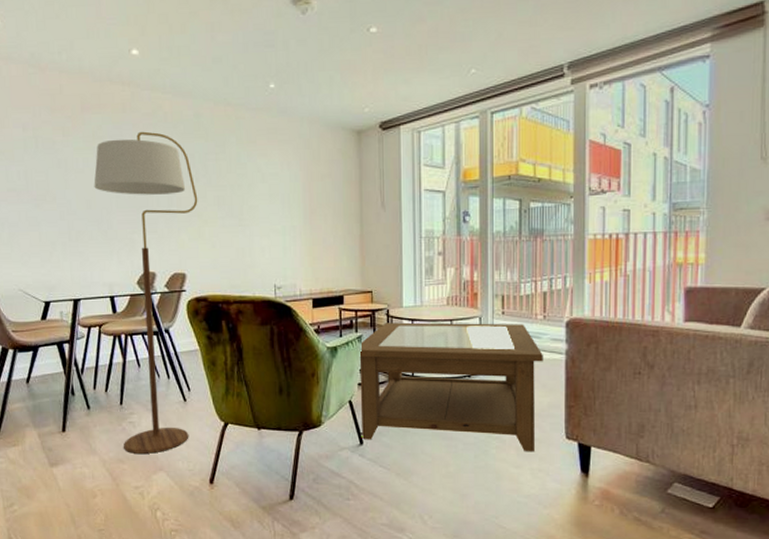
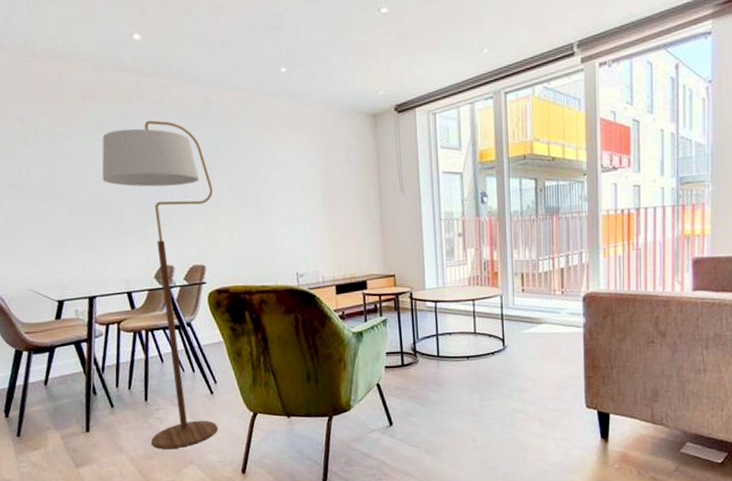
coffee table: present [359,322,543,452] -> none [385,300,562,423]

